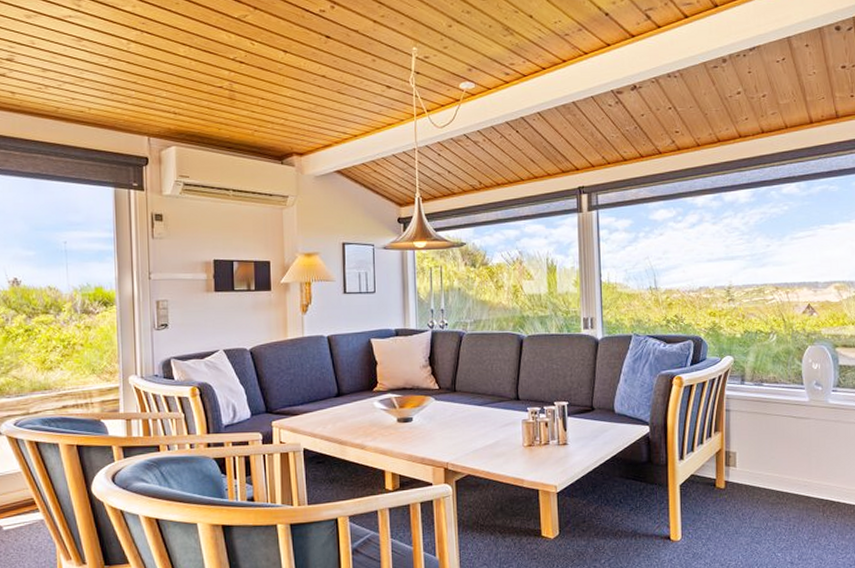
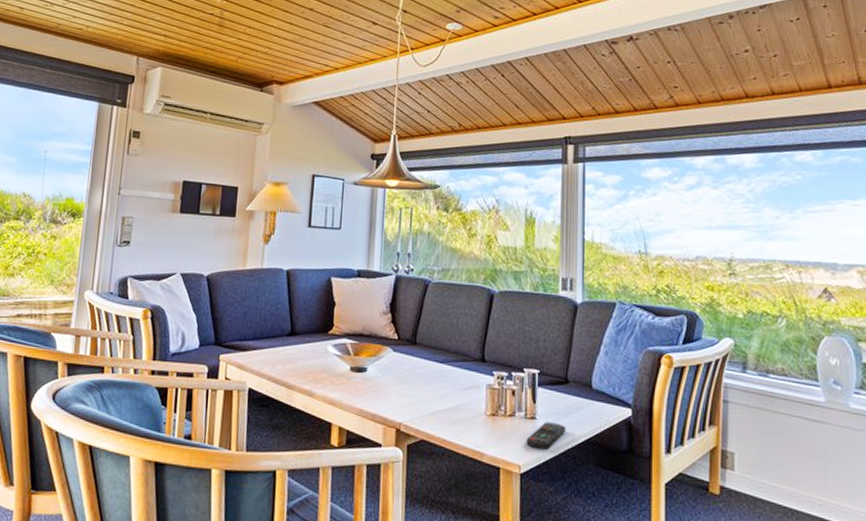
remote control: none [560,445,594,470] -> present [526,422,566,450]

